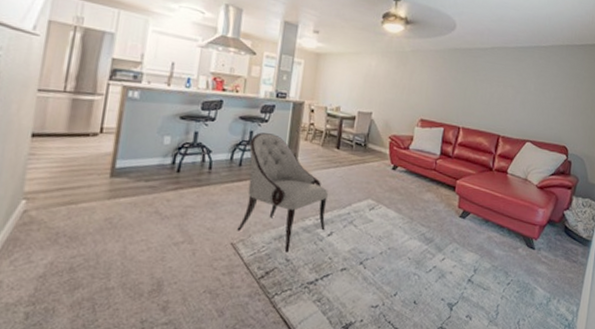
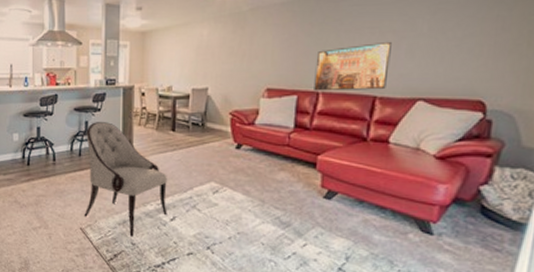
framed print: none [456,93,511,131] -> present [314,41,392,91]

